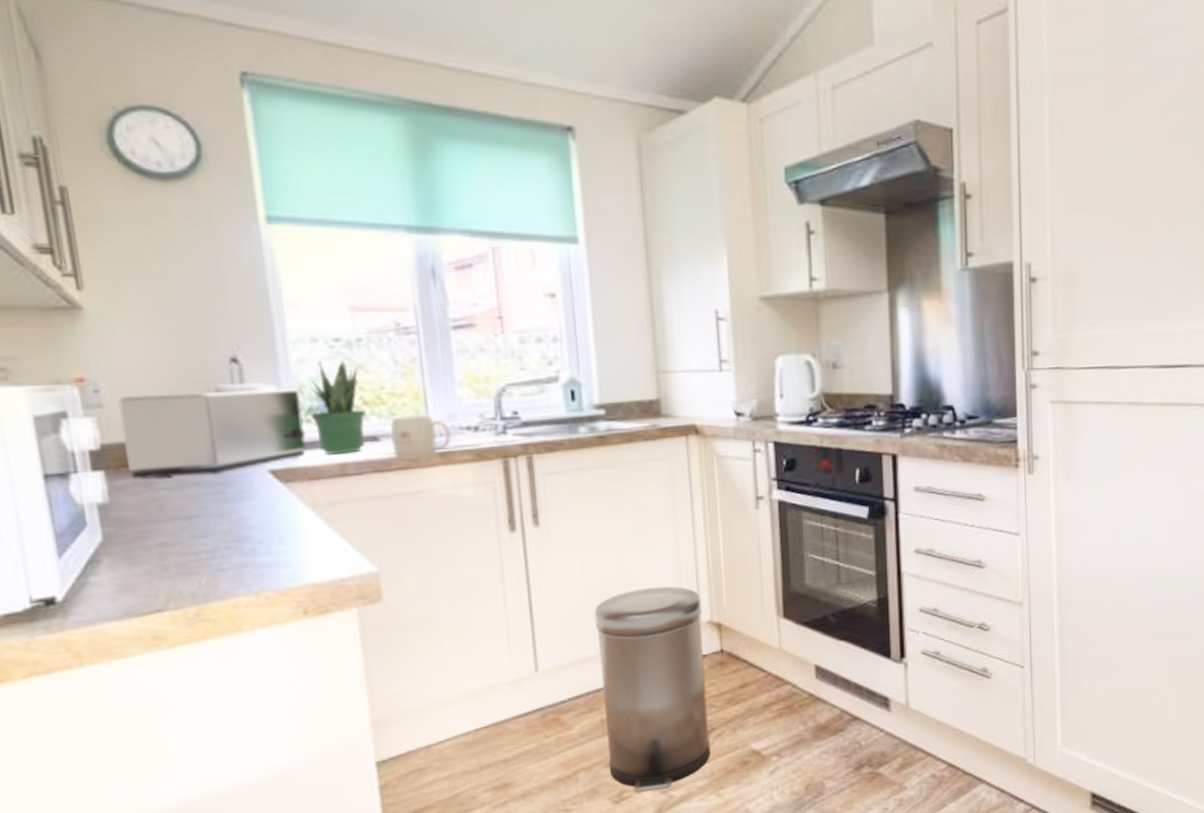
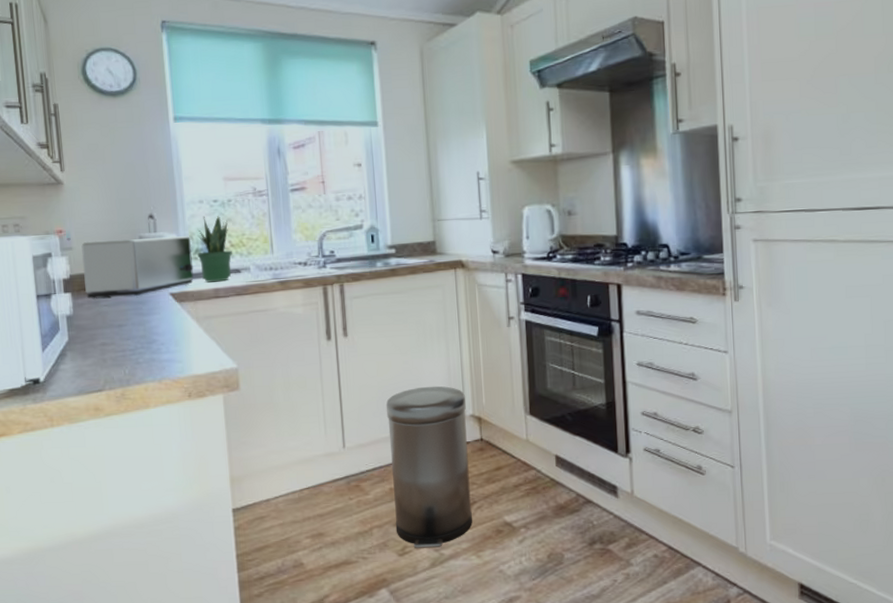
mug: present [390,414,451,461] -> none [248,253,288,288]

